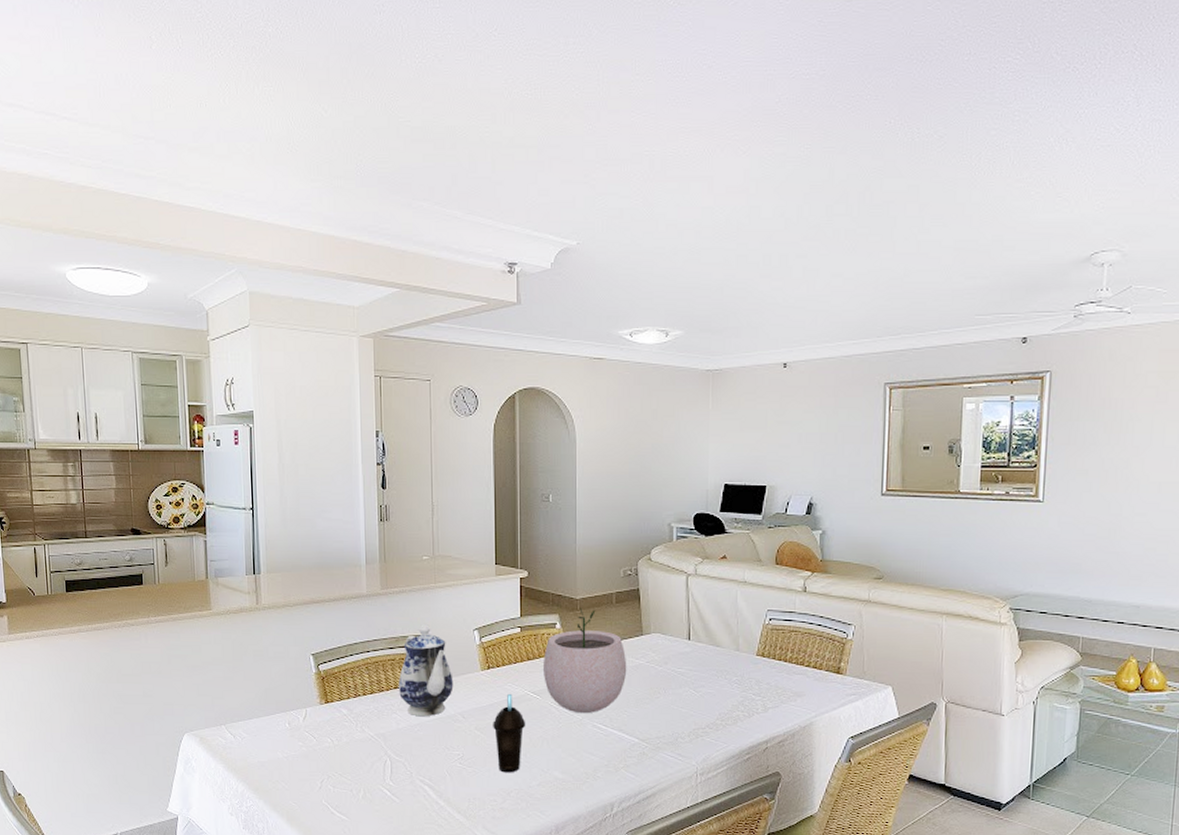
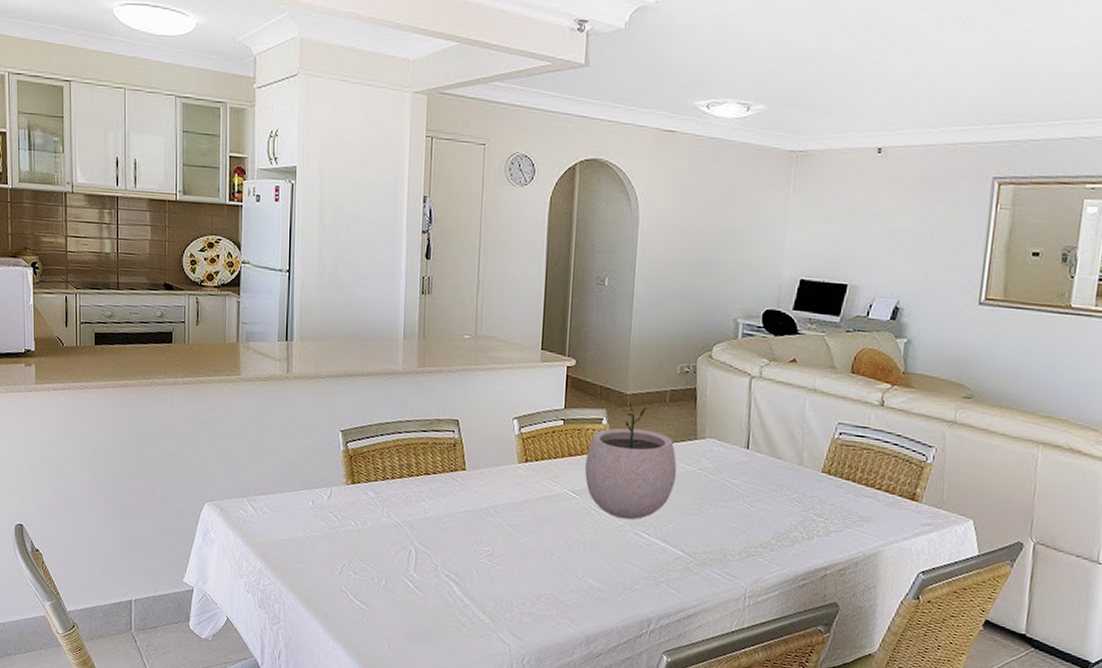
teapot: present [398,624,454,717] -> none [428,408,488,508]
cup: present [493,693,526,773] -> none [526,490,563,576]

